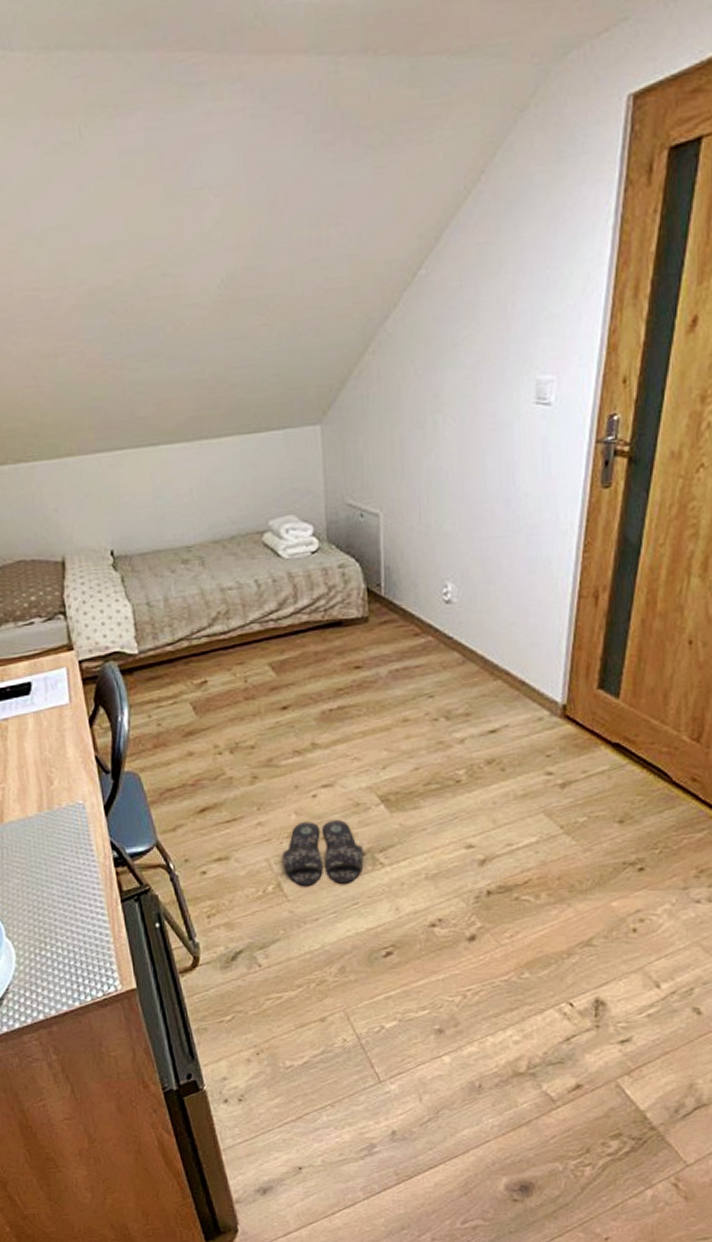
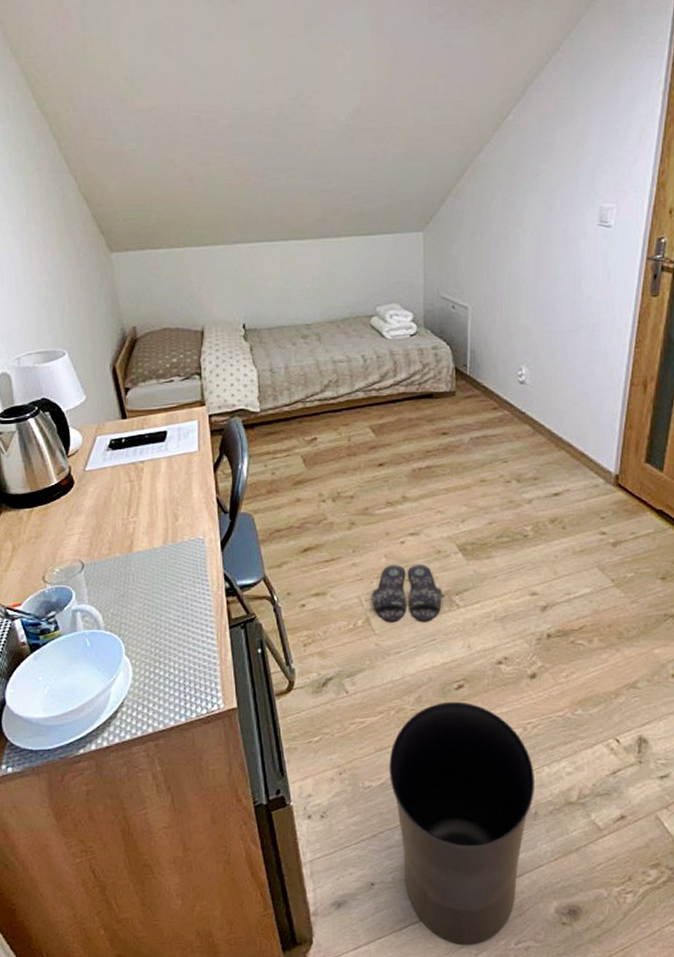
waste bin: none [311,970,478,1228] -> present [389,701,534,946]

